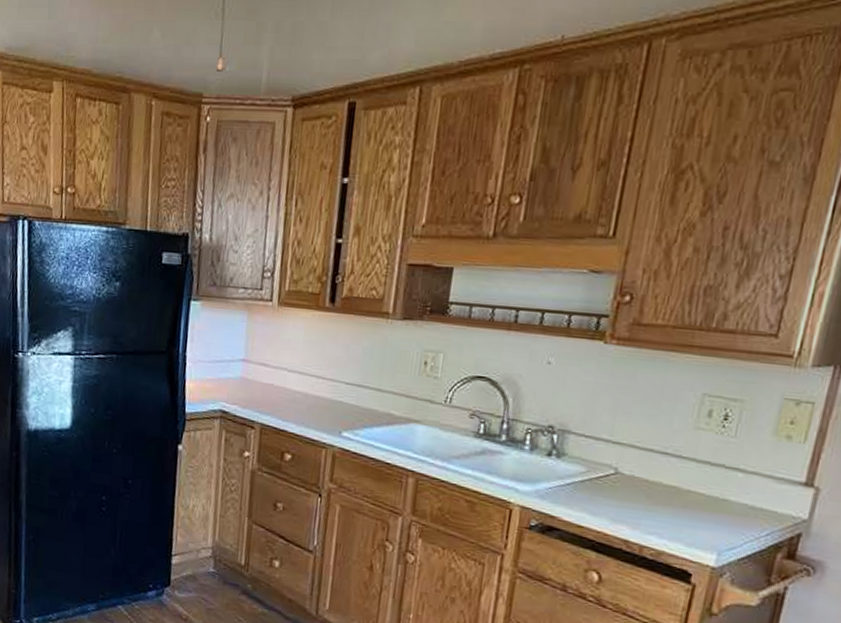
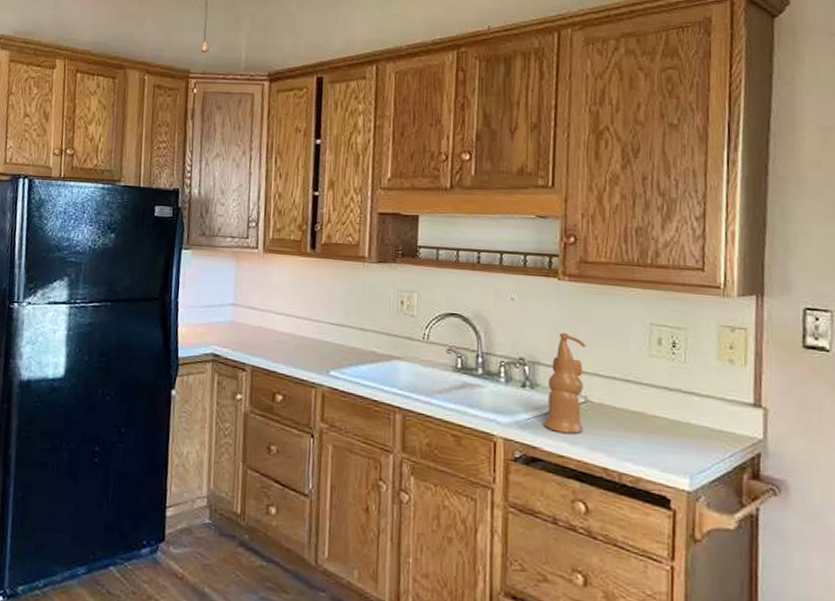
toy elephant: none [565,400,626,505] -> present [543,332,587,434]

